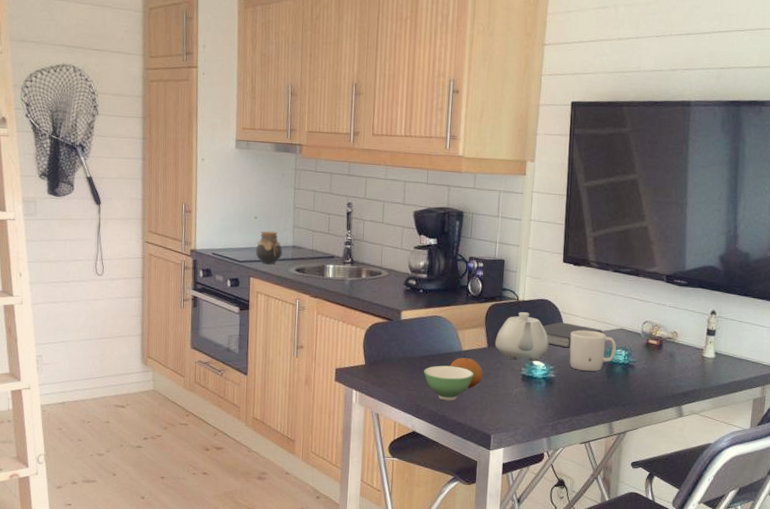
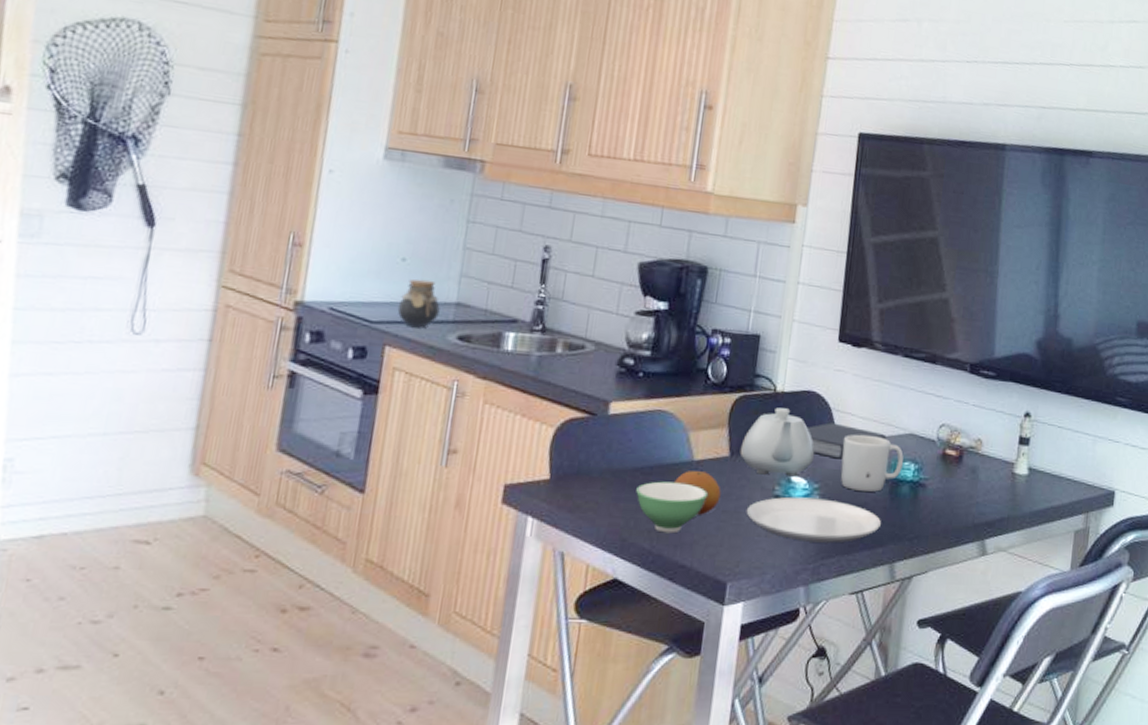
plate: none [502,375,601,408] -> present [746,496,881,543]

